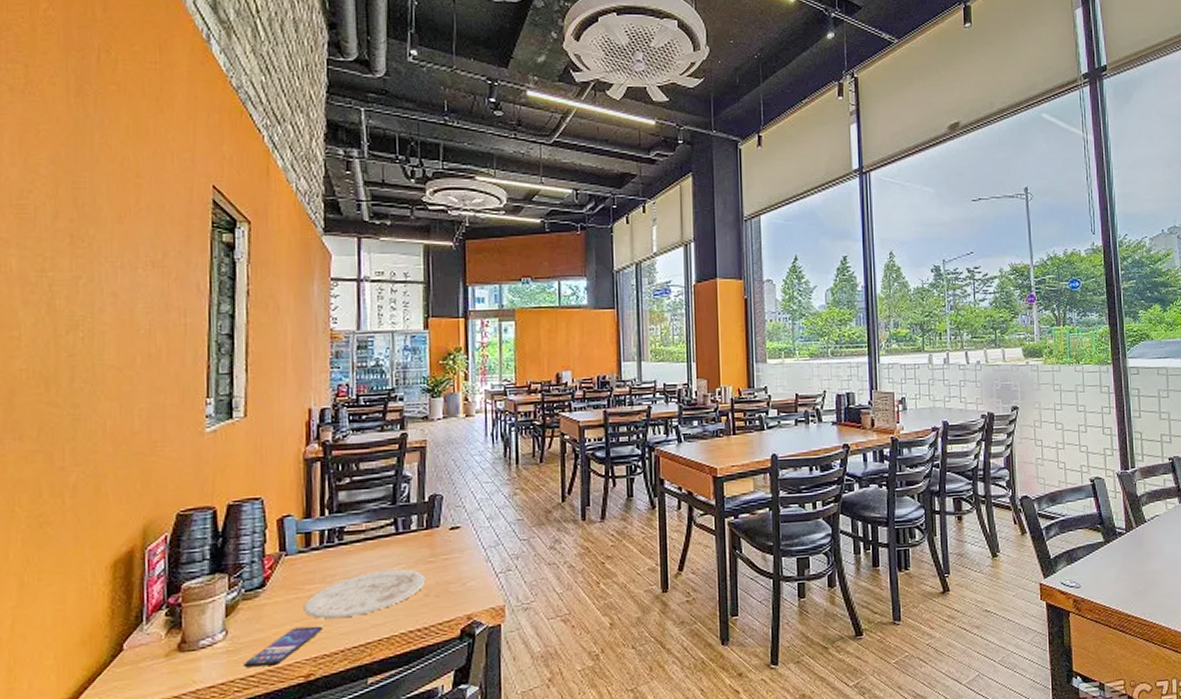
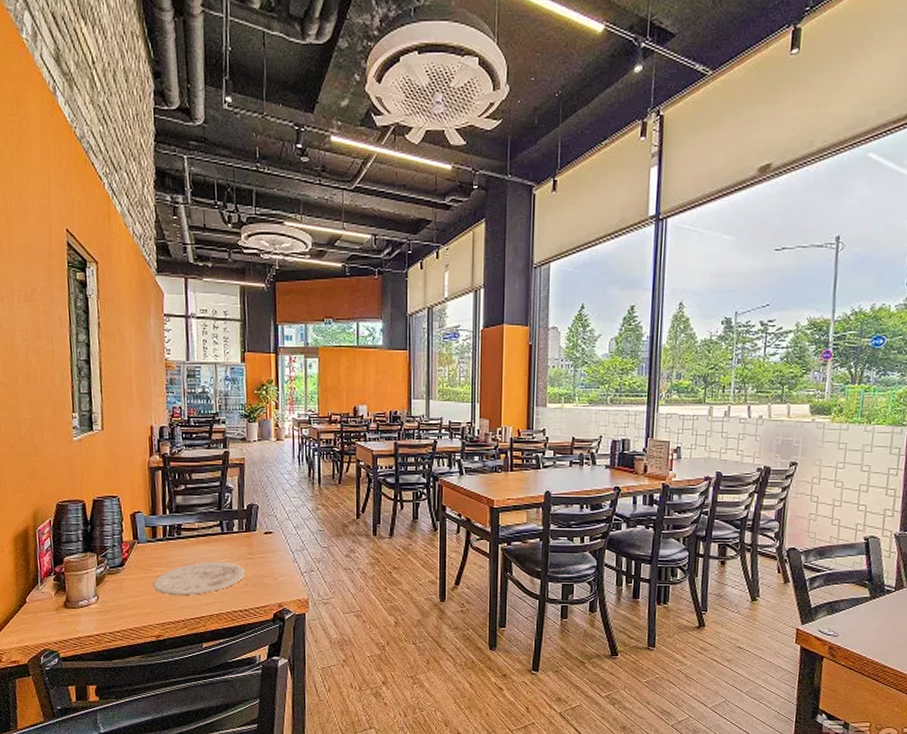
smartphone: present [243,625,323,668] -> none [111,599,168,626]

